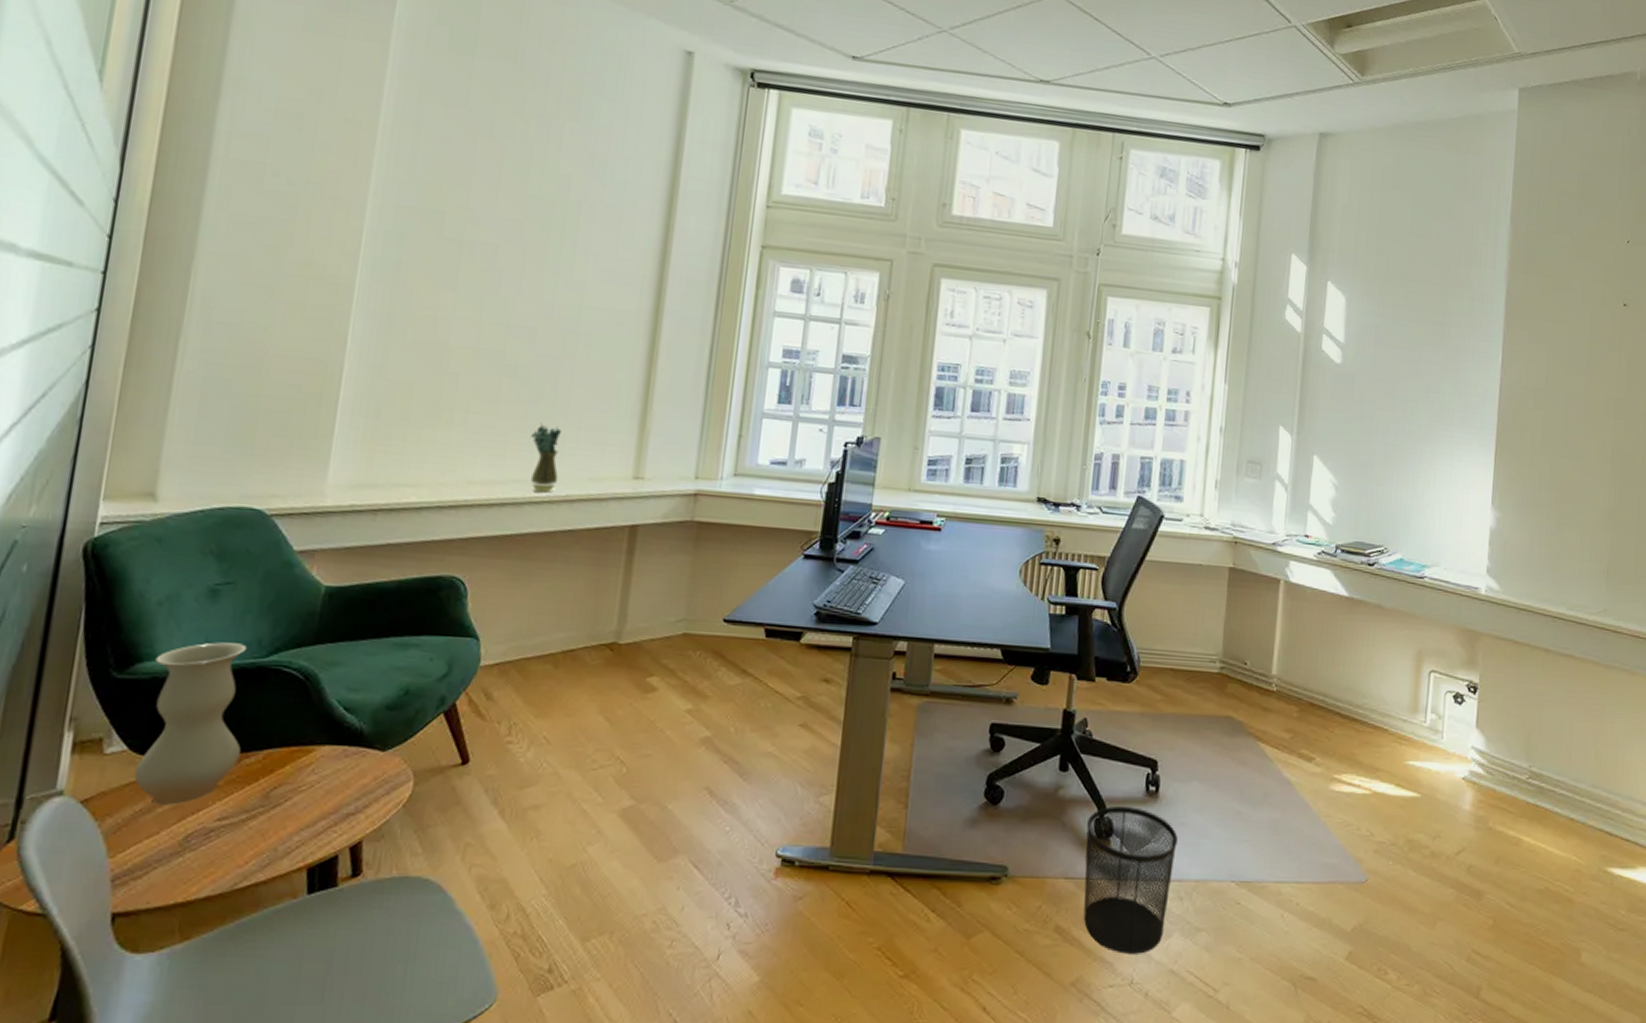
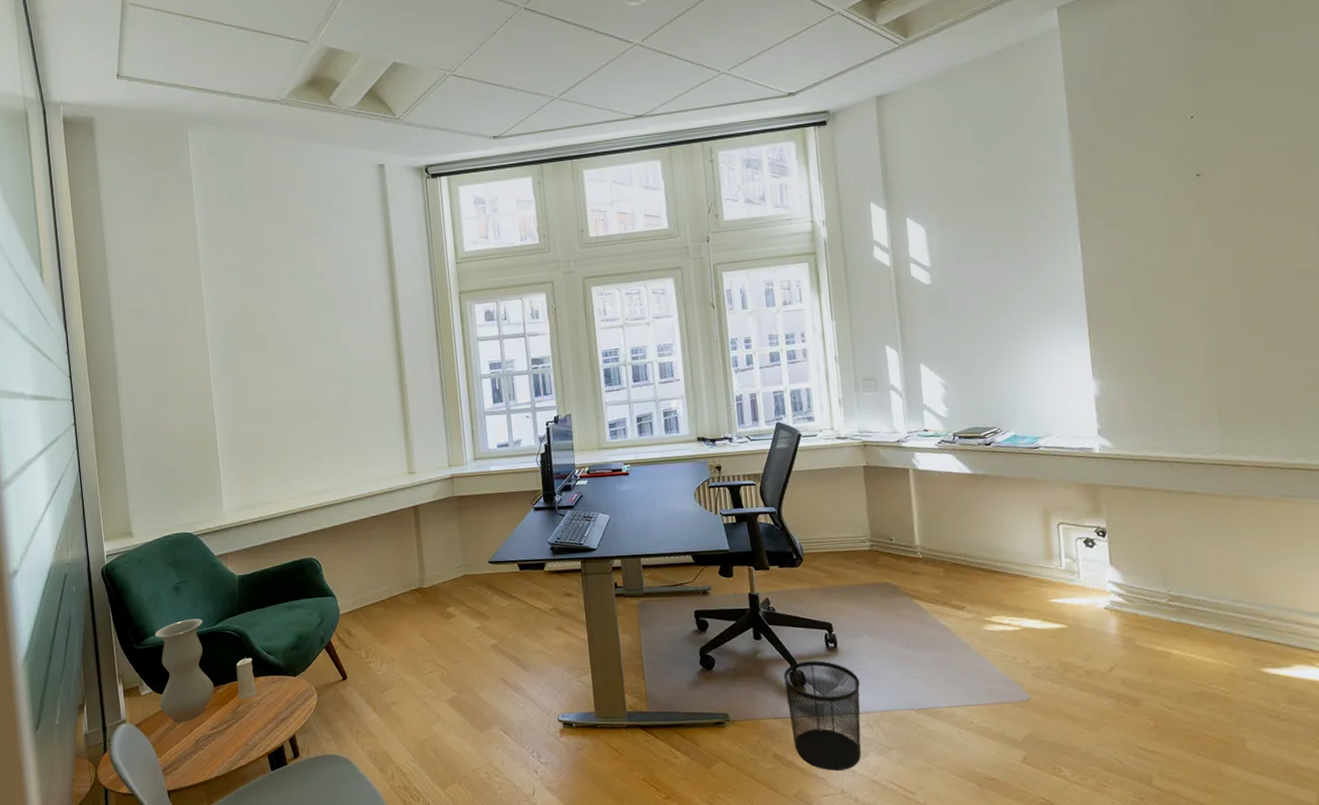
candle: none [277,712,318,779] -> present [236,657,258,700]
vase: present [530,422,561,493] -> none [337,446,361,494]

